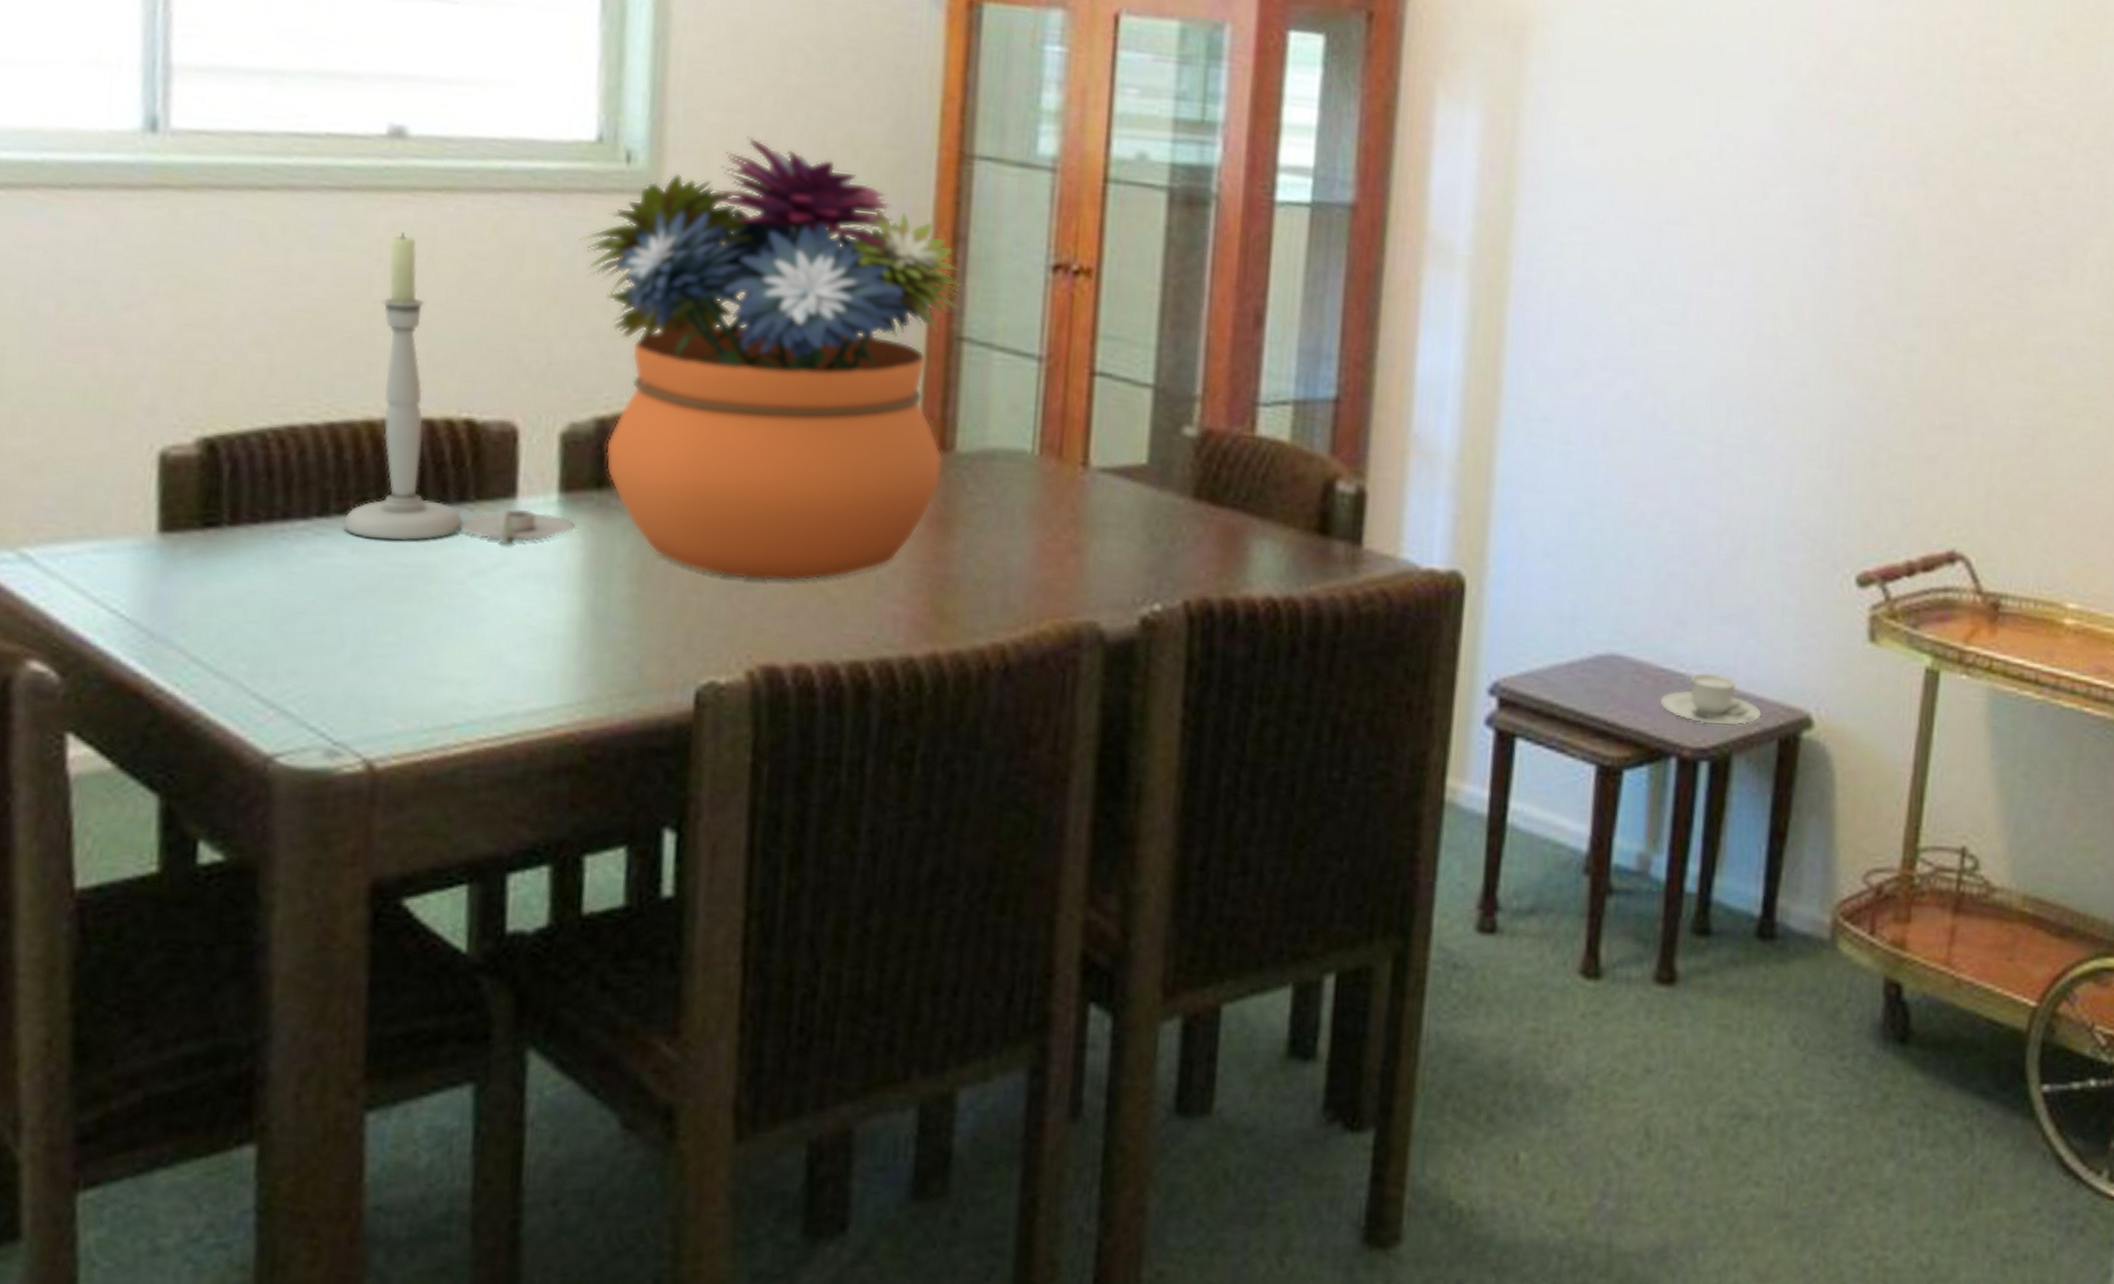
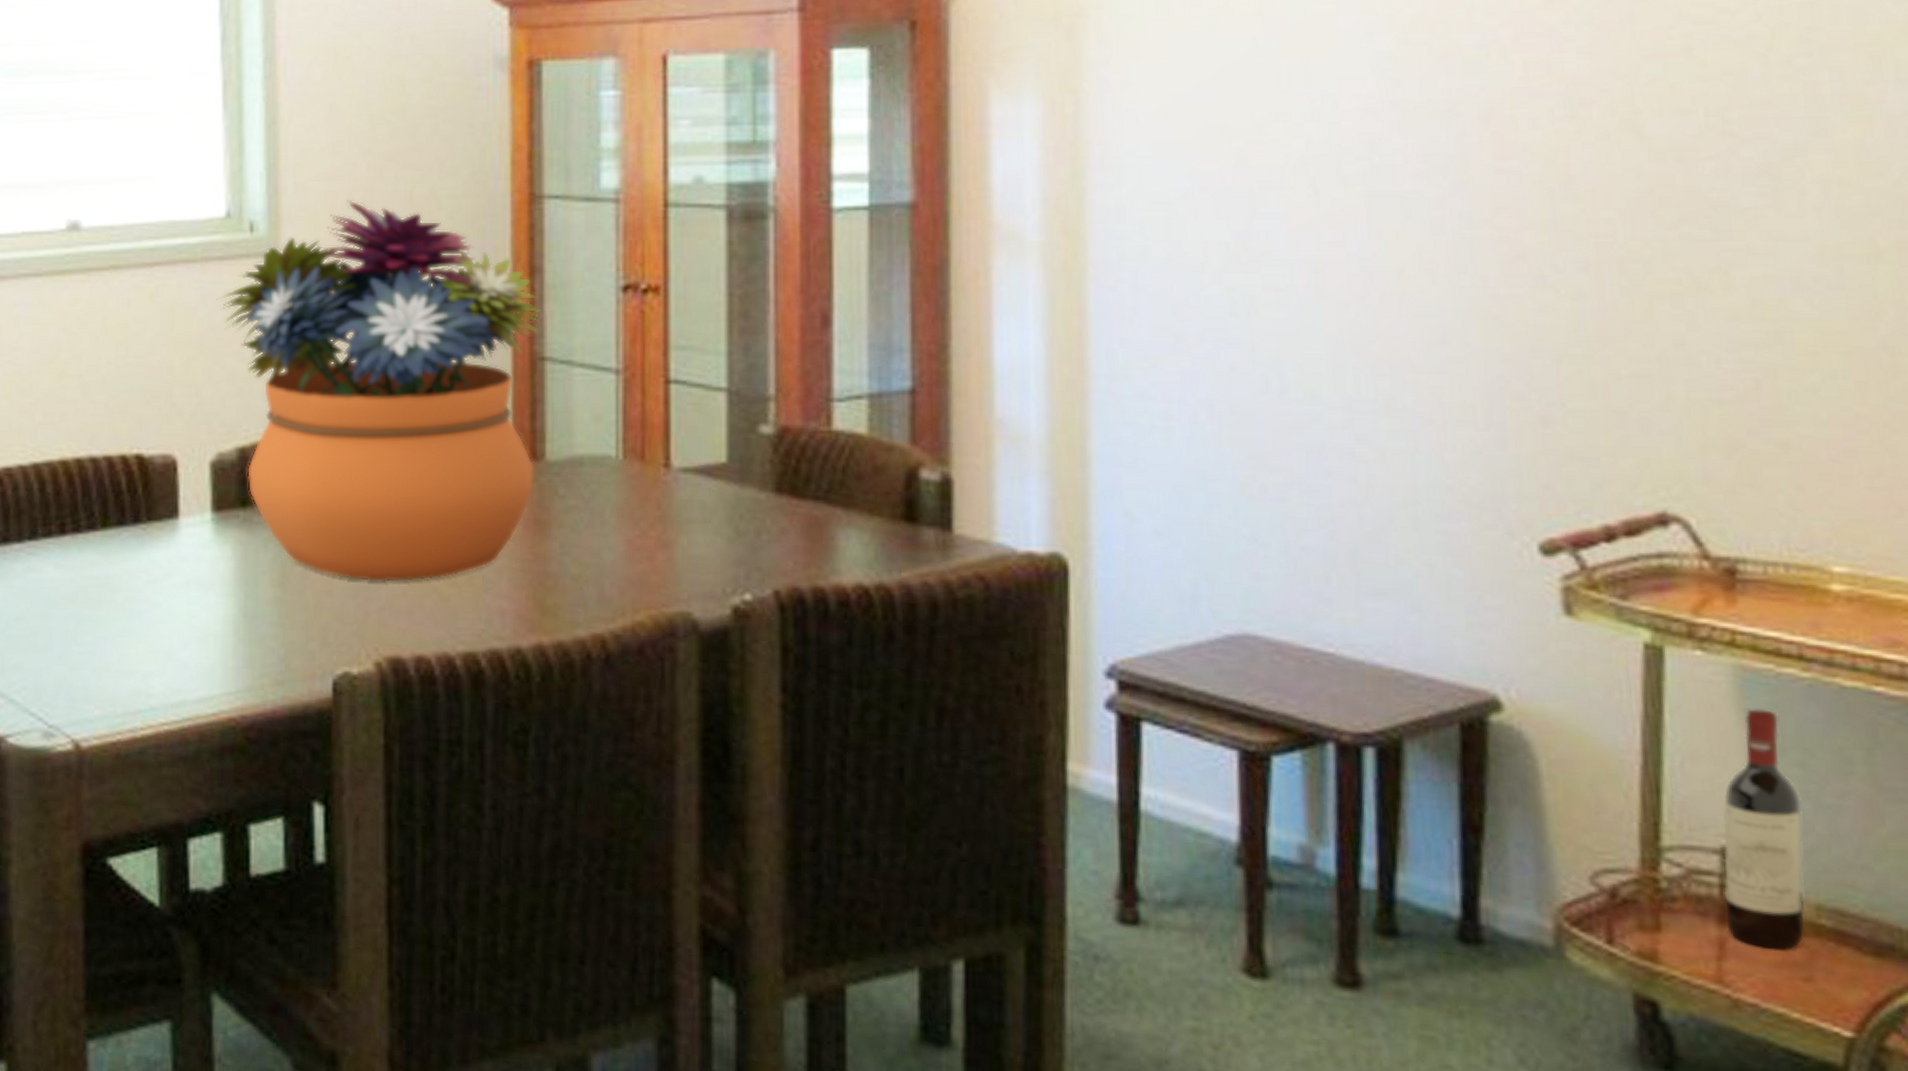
candlestick: present [343,232,577,545] -> none [48,305,227,558]
teacup: present [1659,673,1762,725] -> none [1307,652,1435,708]
wine bottle: none [1958,726,2023,934] -> present [1723,709,1805,950]

